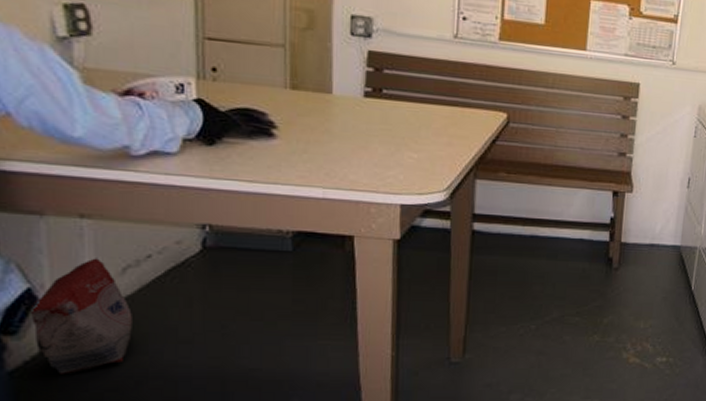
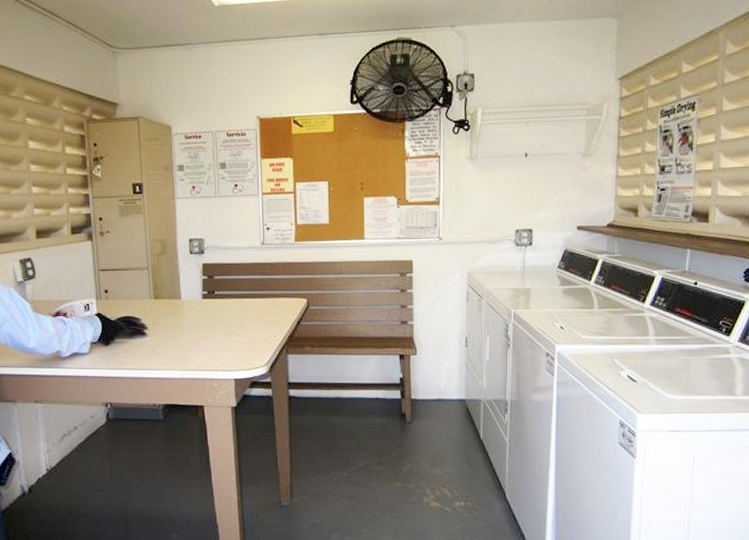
bag: present [29,258,132,374] -> none [11,430,69,513]

